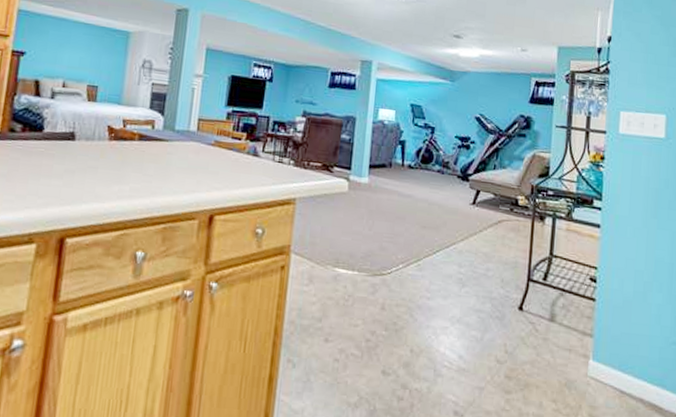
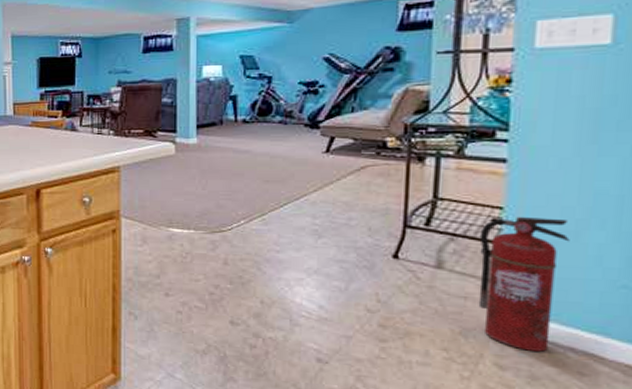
fire extinguisher: none [579,277,640,403] -> present [478,217,570,352]

